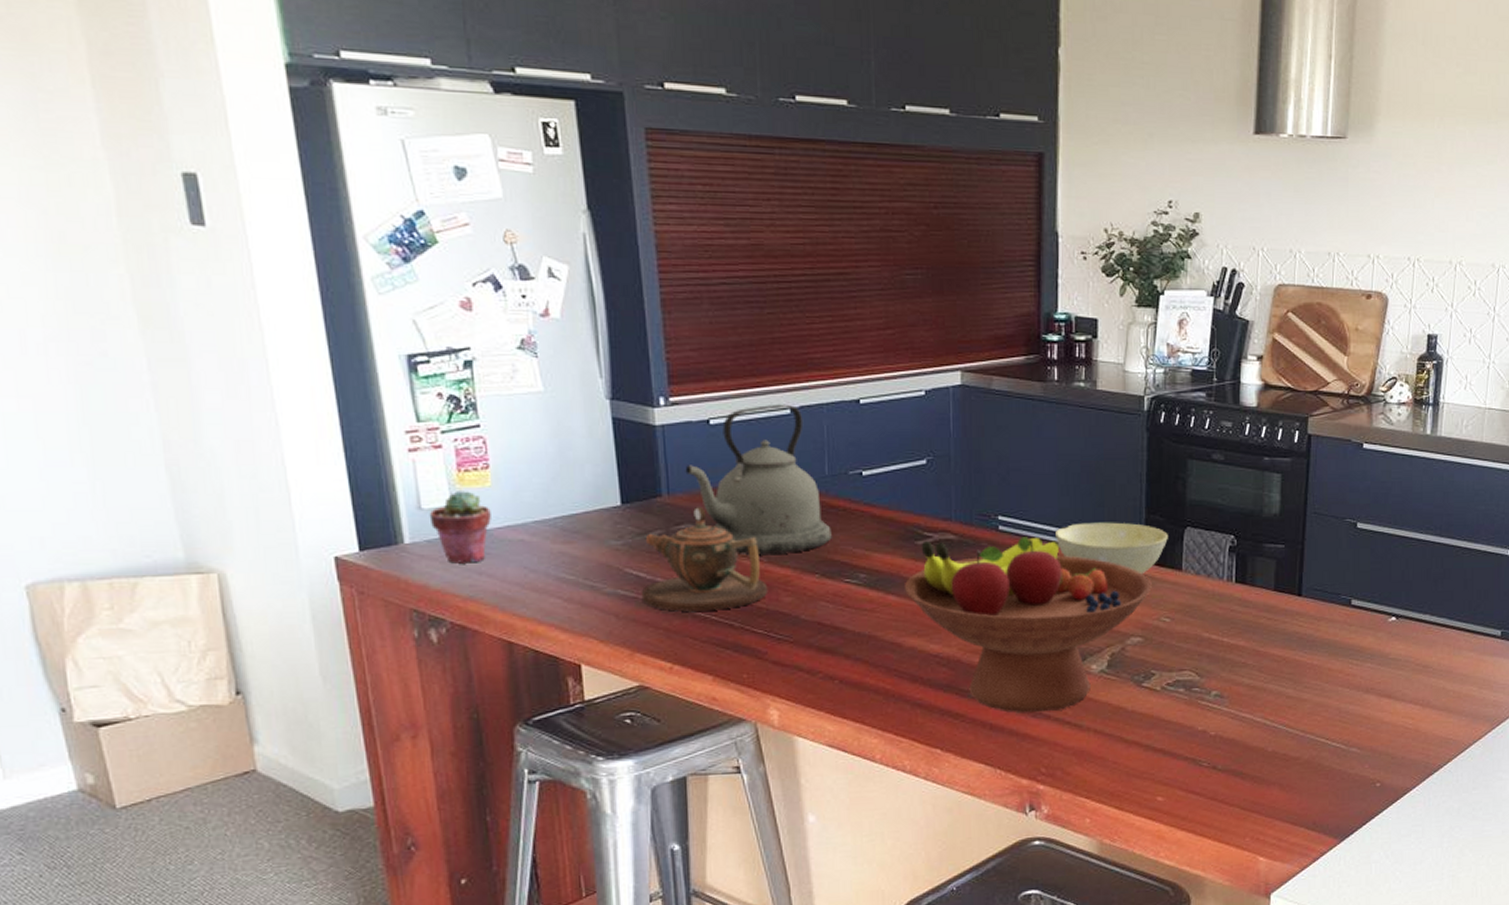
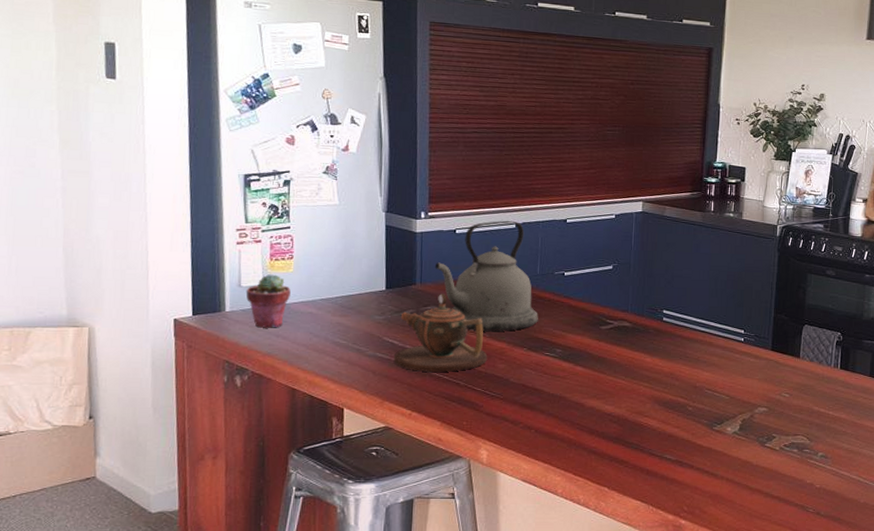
fruit bowl: present [903,536,1152,713] -> none [589,327,776,463]
bowl: present [1055,522,1168,575] -> none [705,318,790,360]

